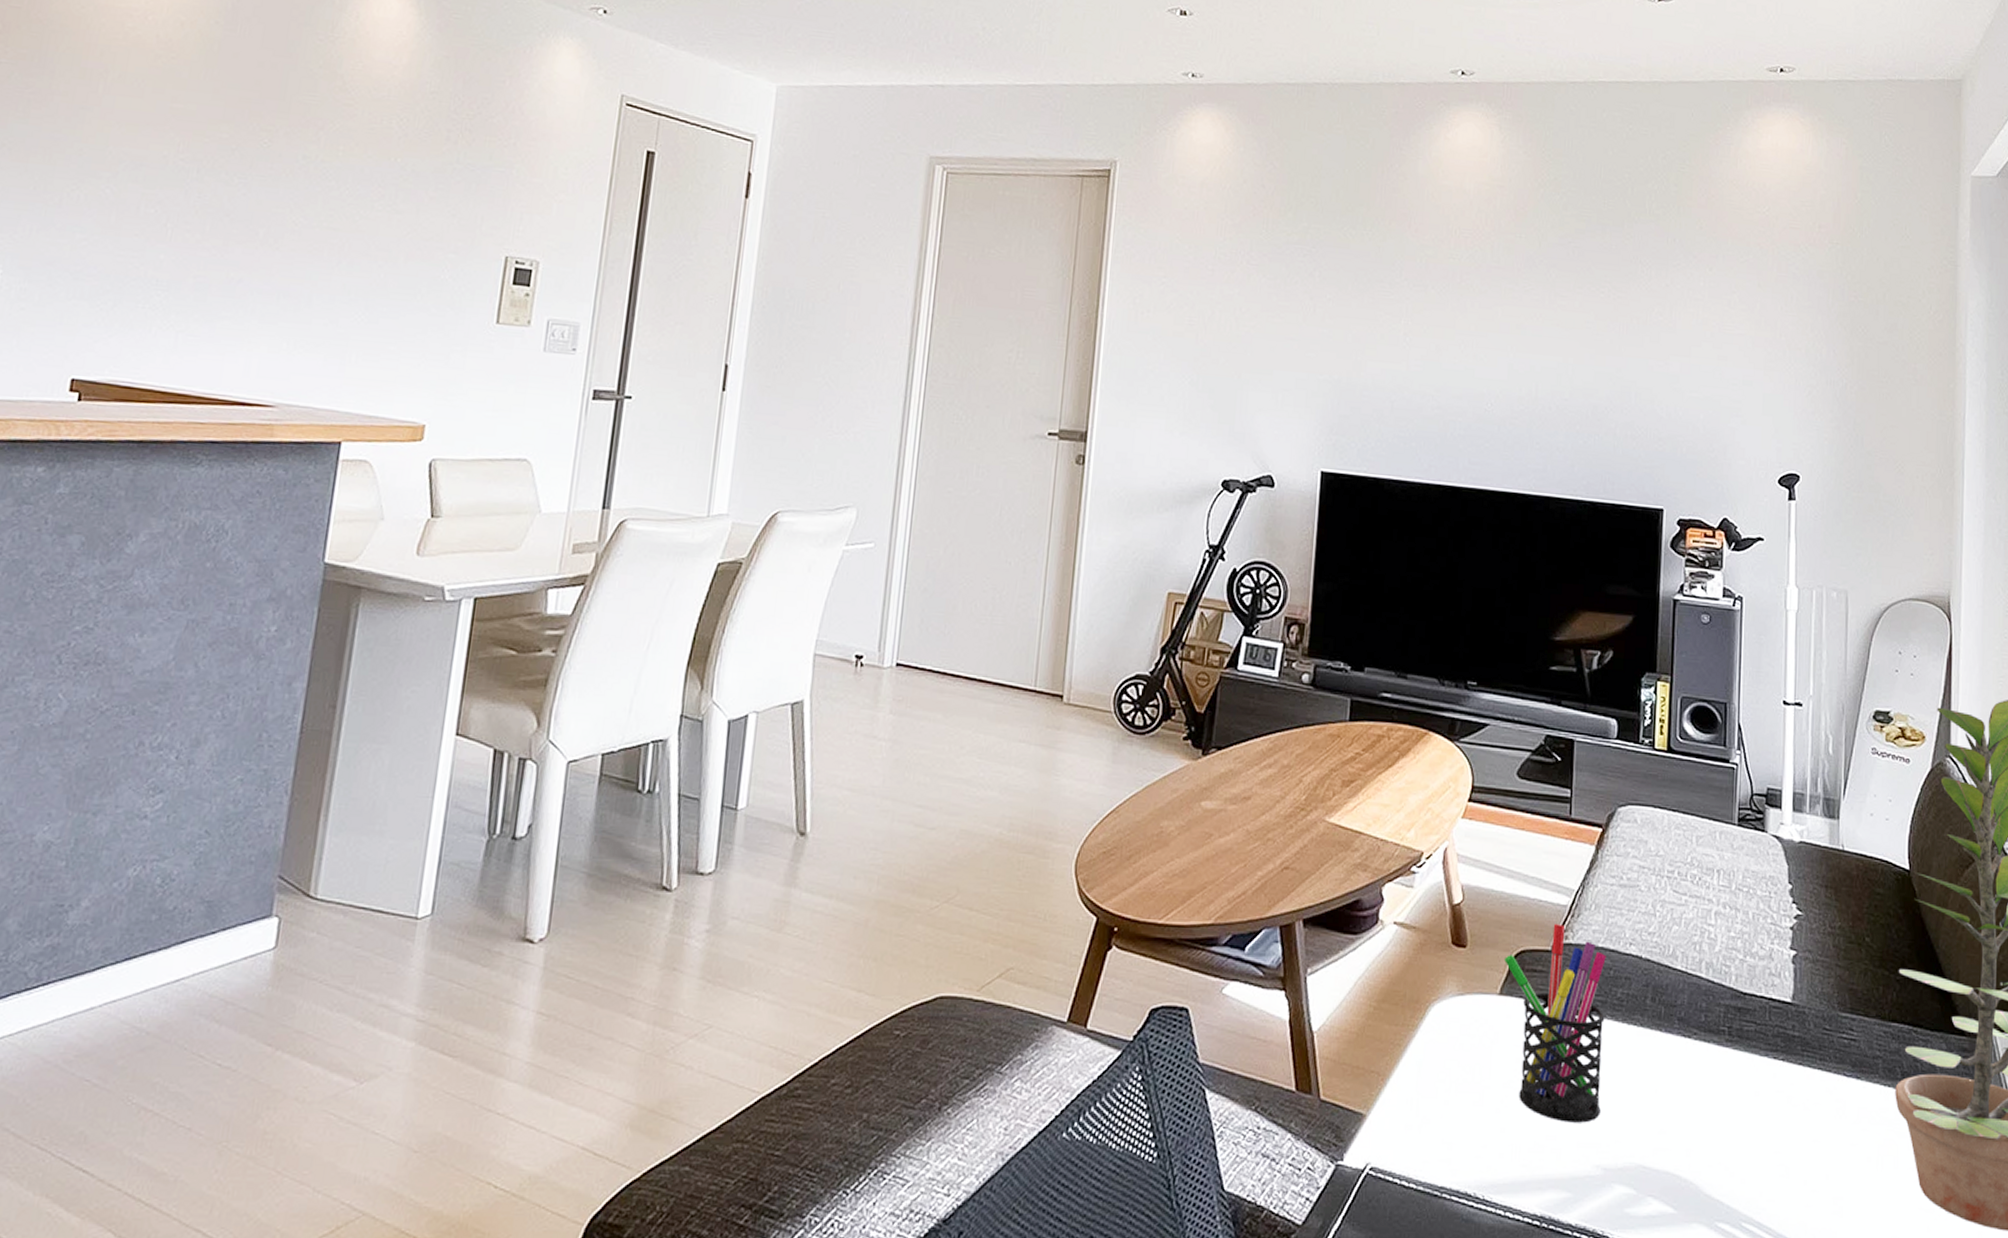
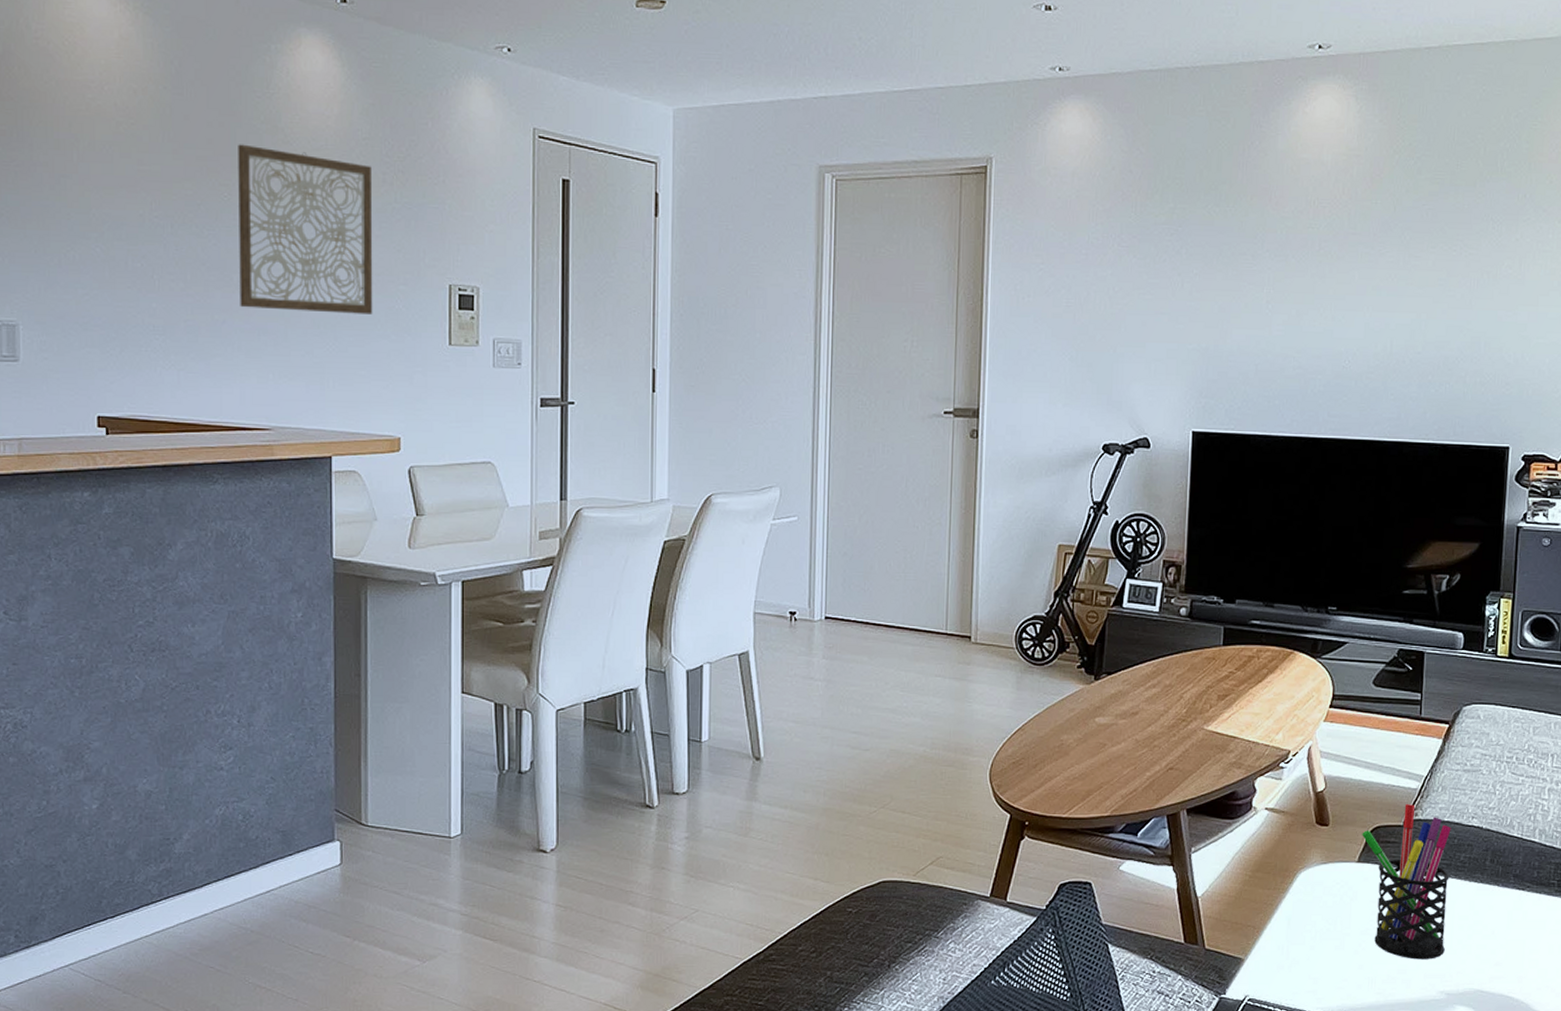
wall art: none [262,88,436,284] -> present [238,144,373,314]

